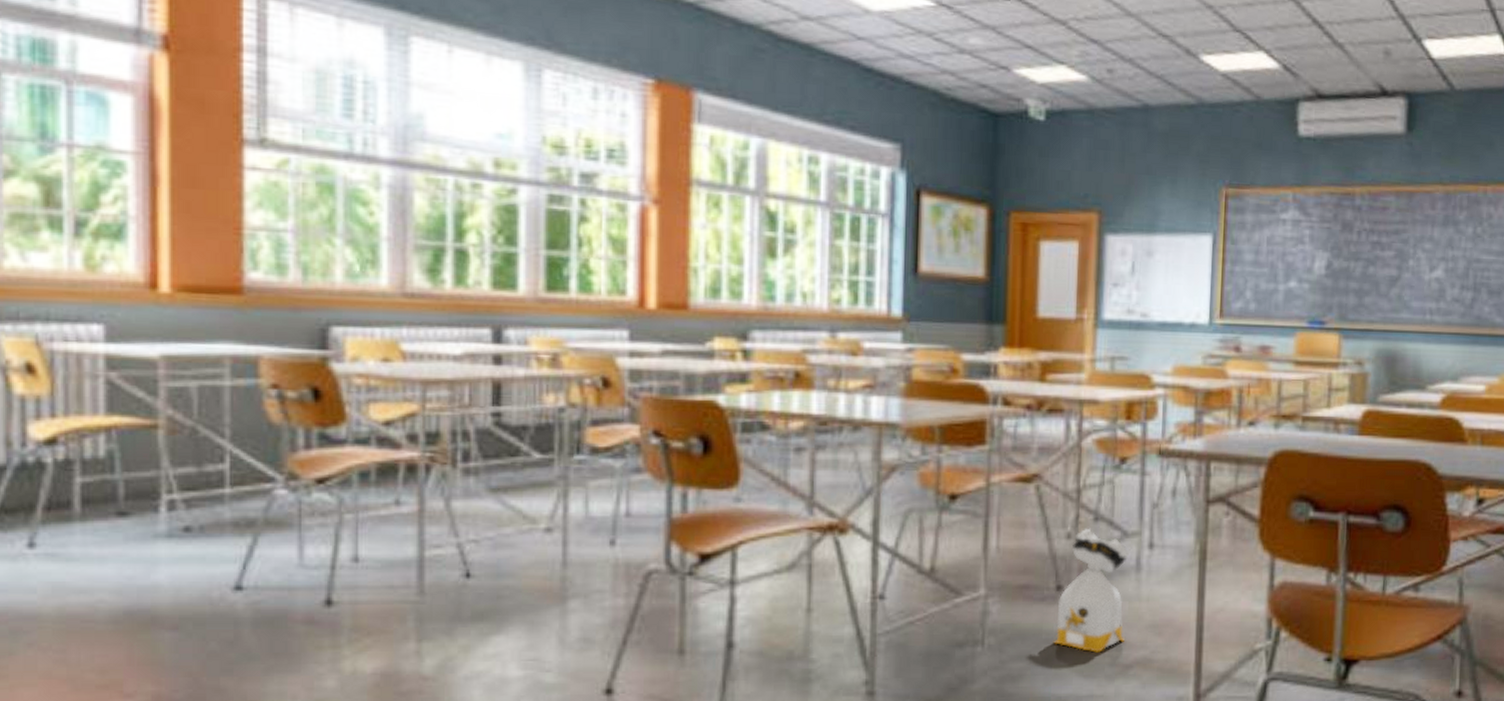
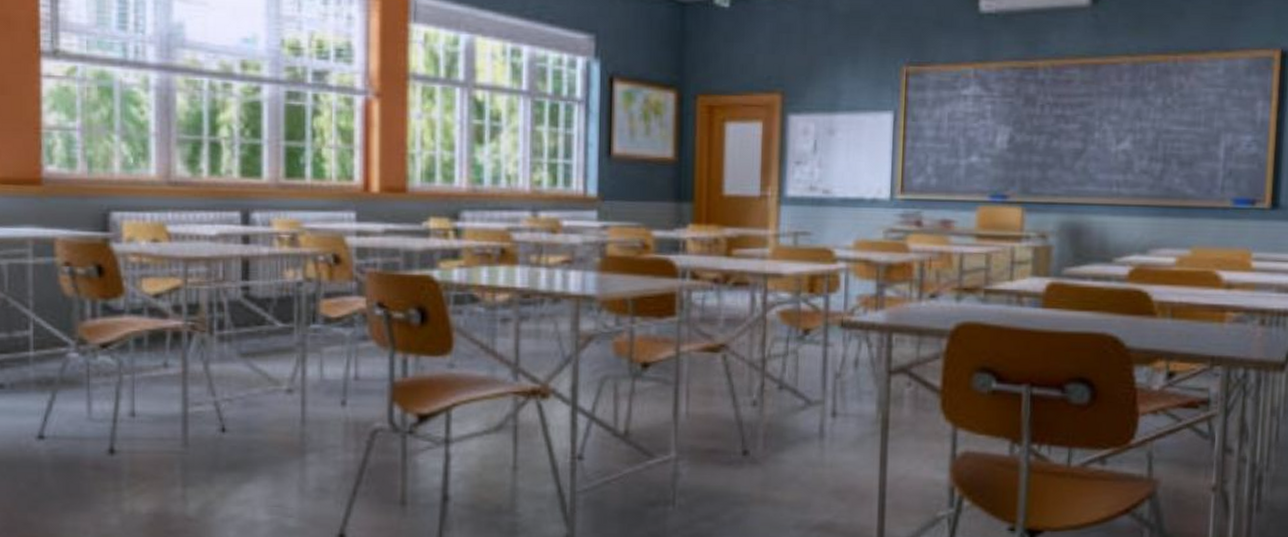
bag: present [1053,528,1131,653] -> none [740,396,814,515]

